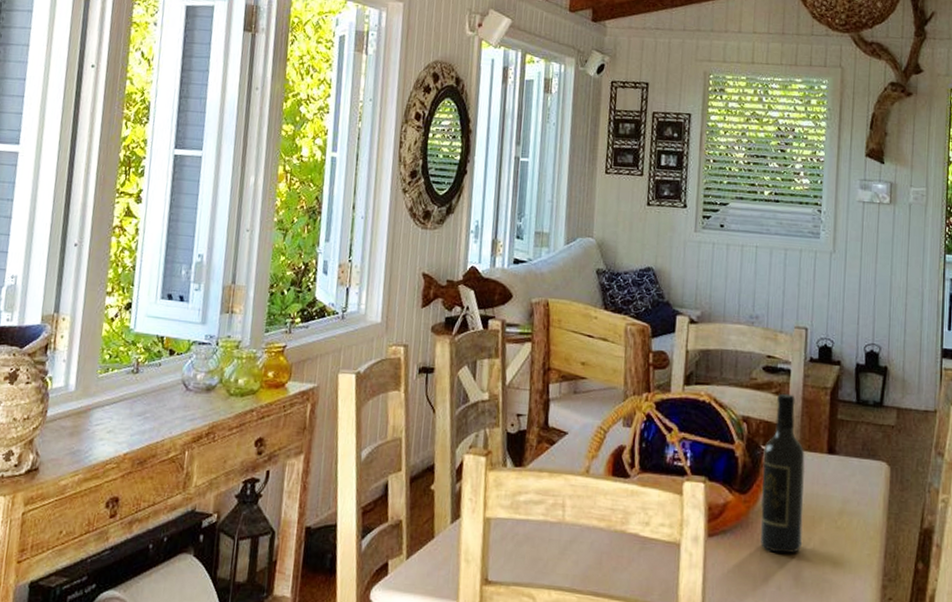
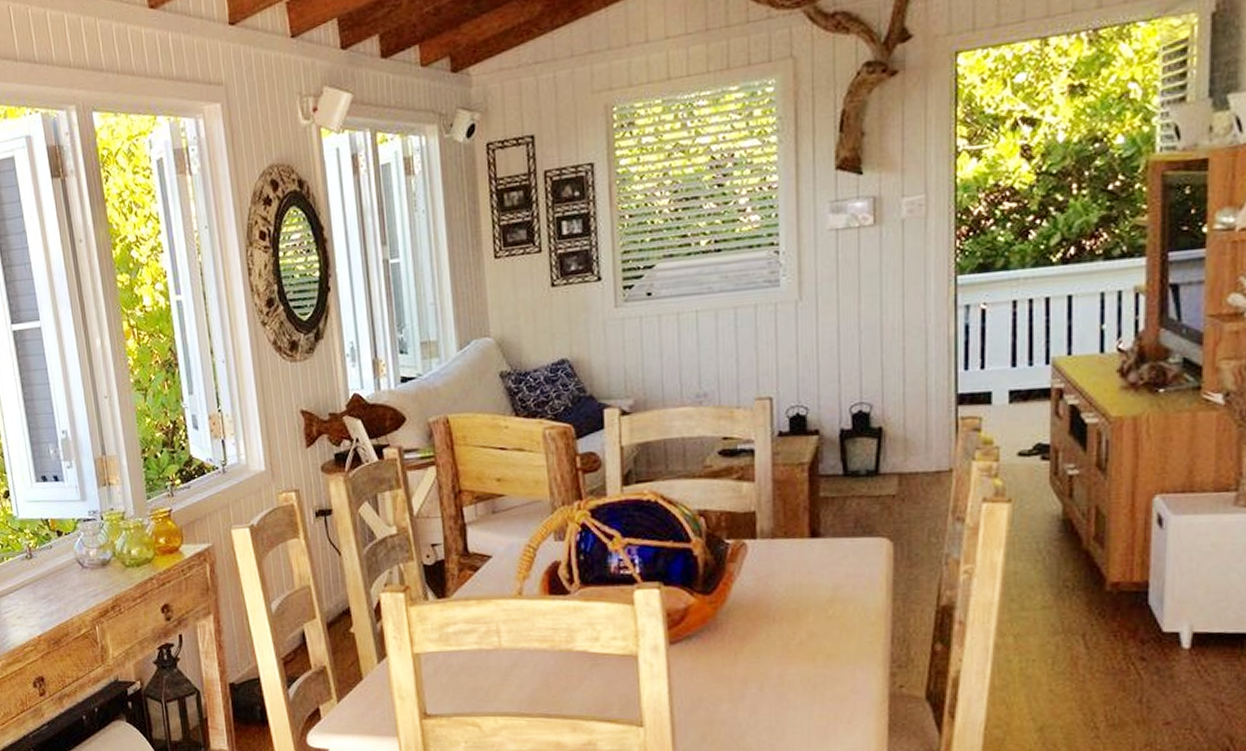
wine bottle: present [760,393,806,554] -> none [727,477,786,653]

